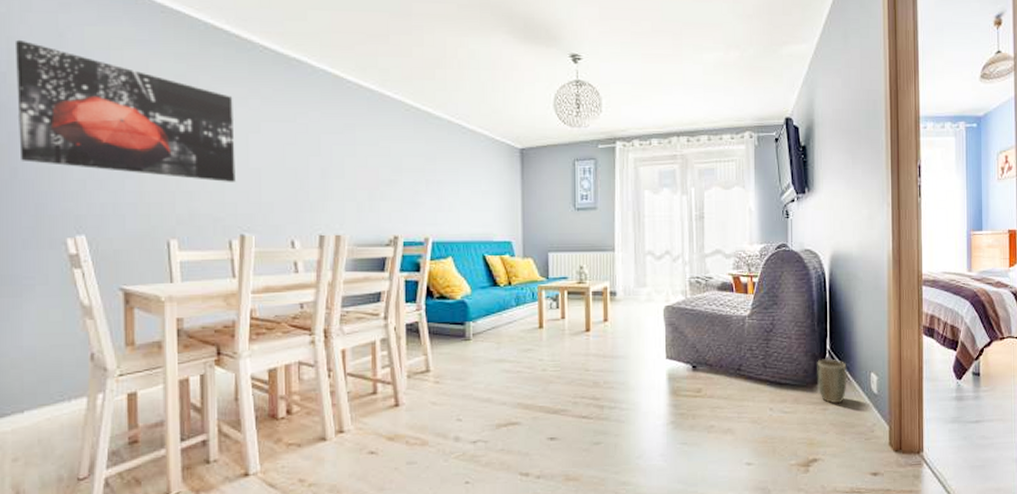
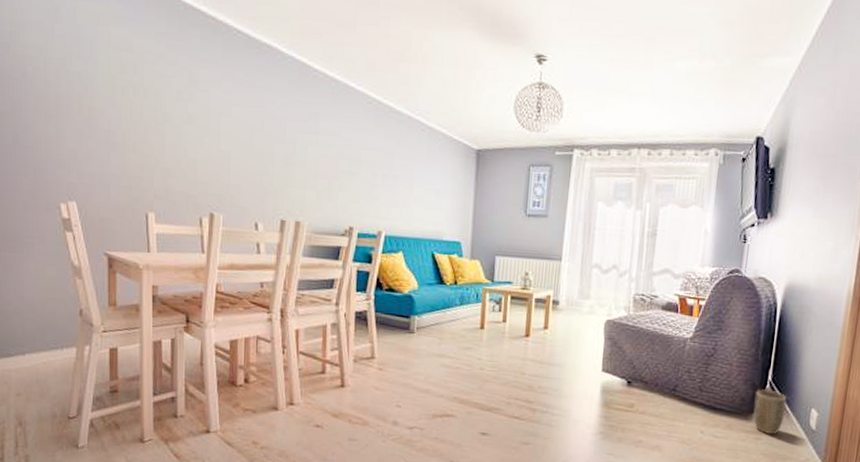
wall art: present [14,39,236,182] -> none [16,11,208,162]

